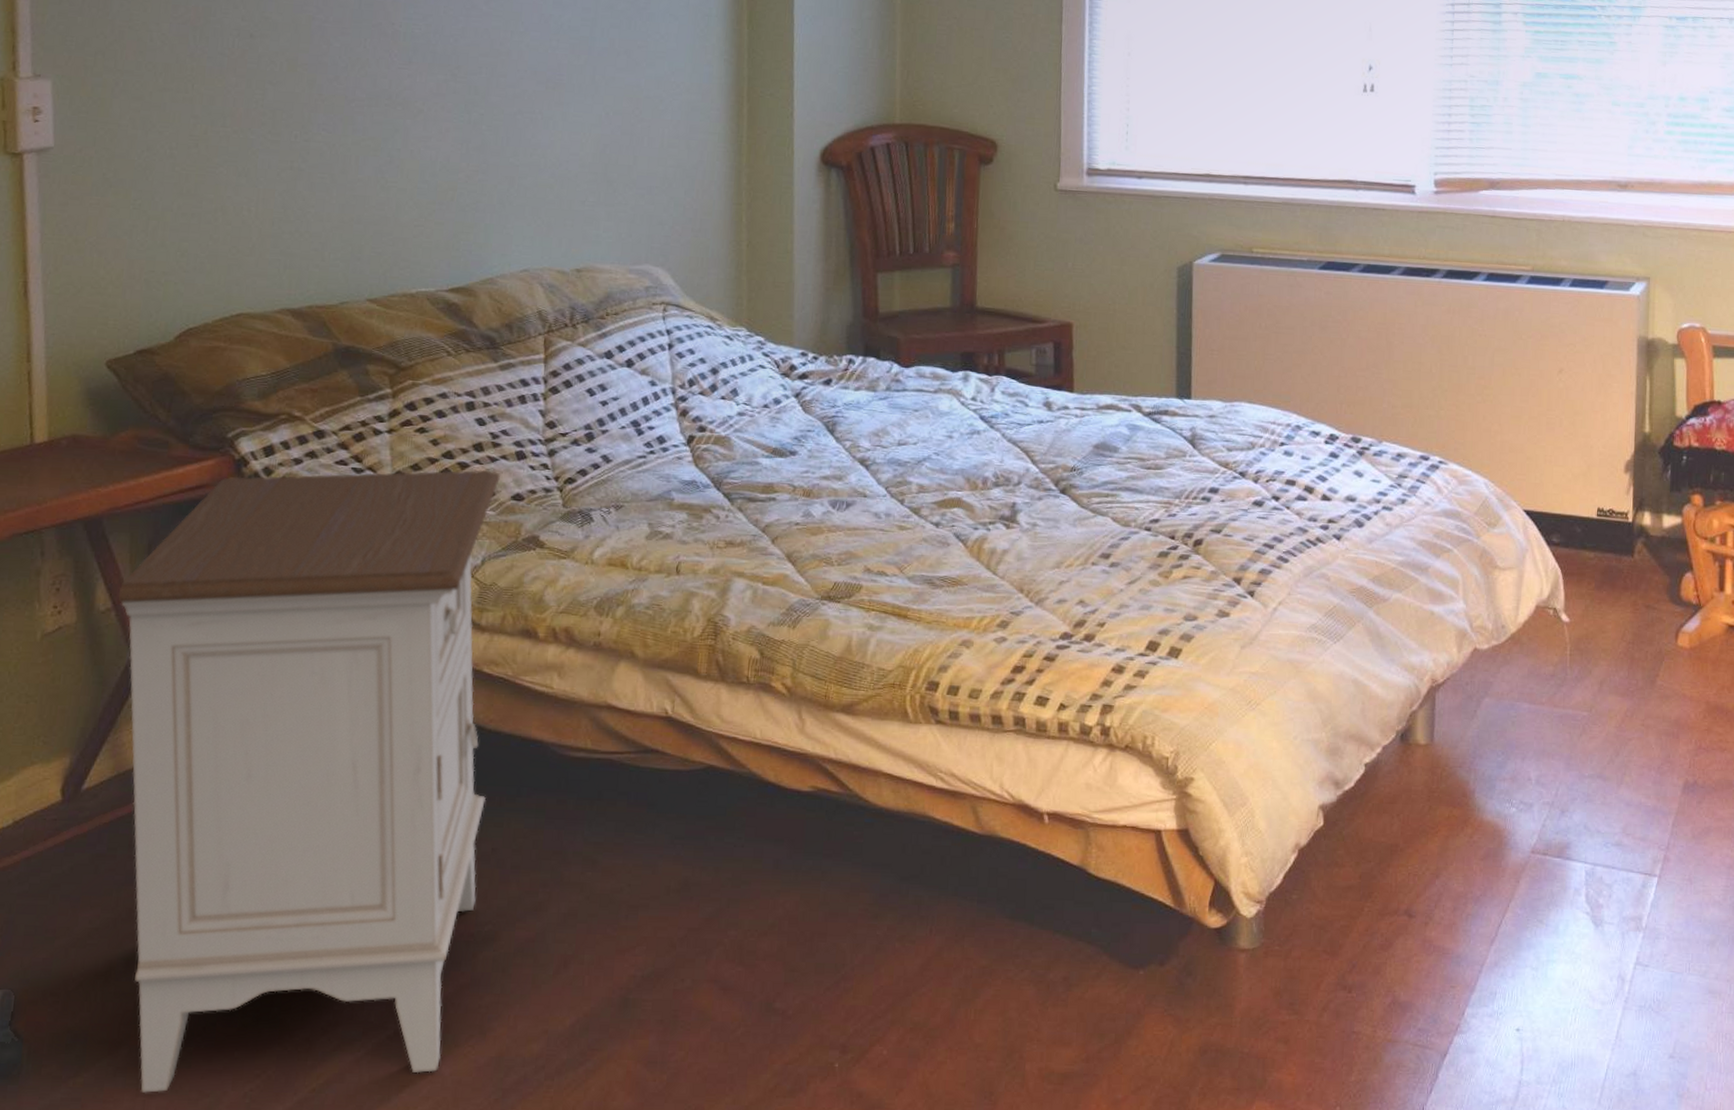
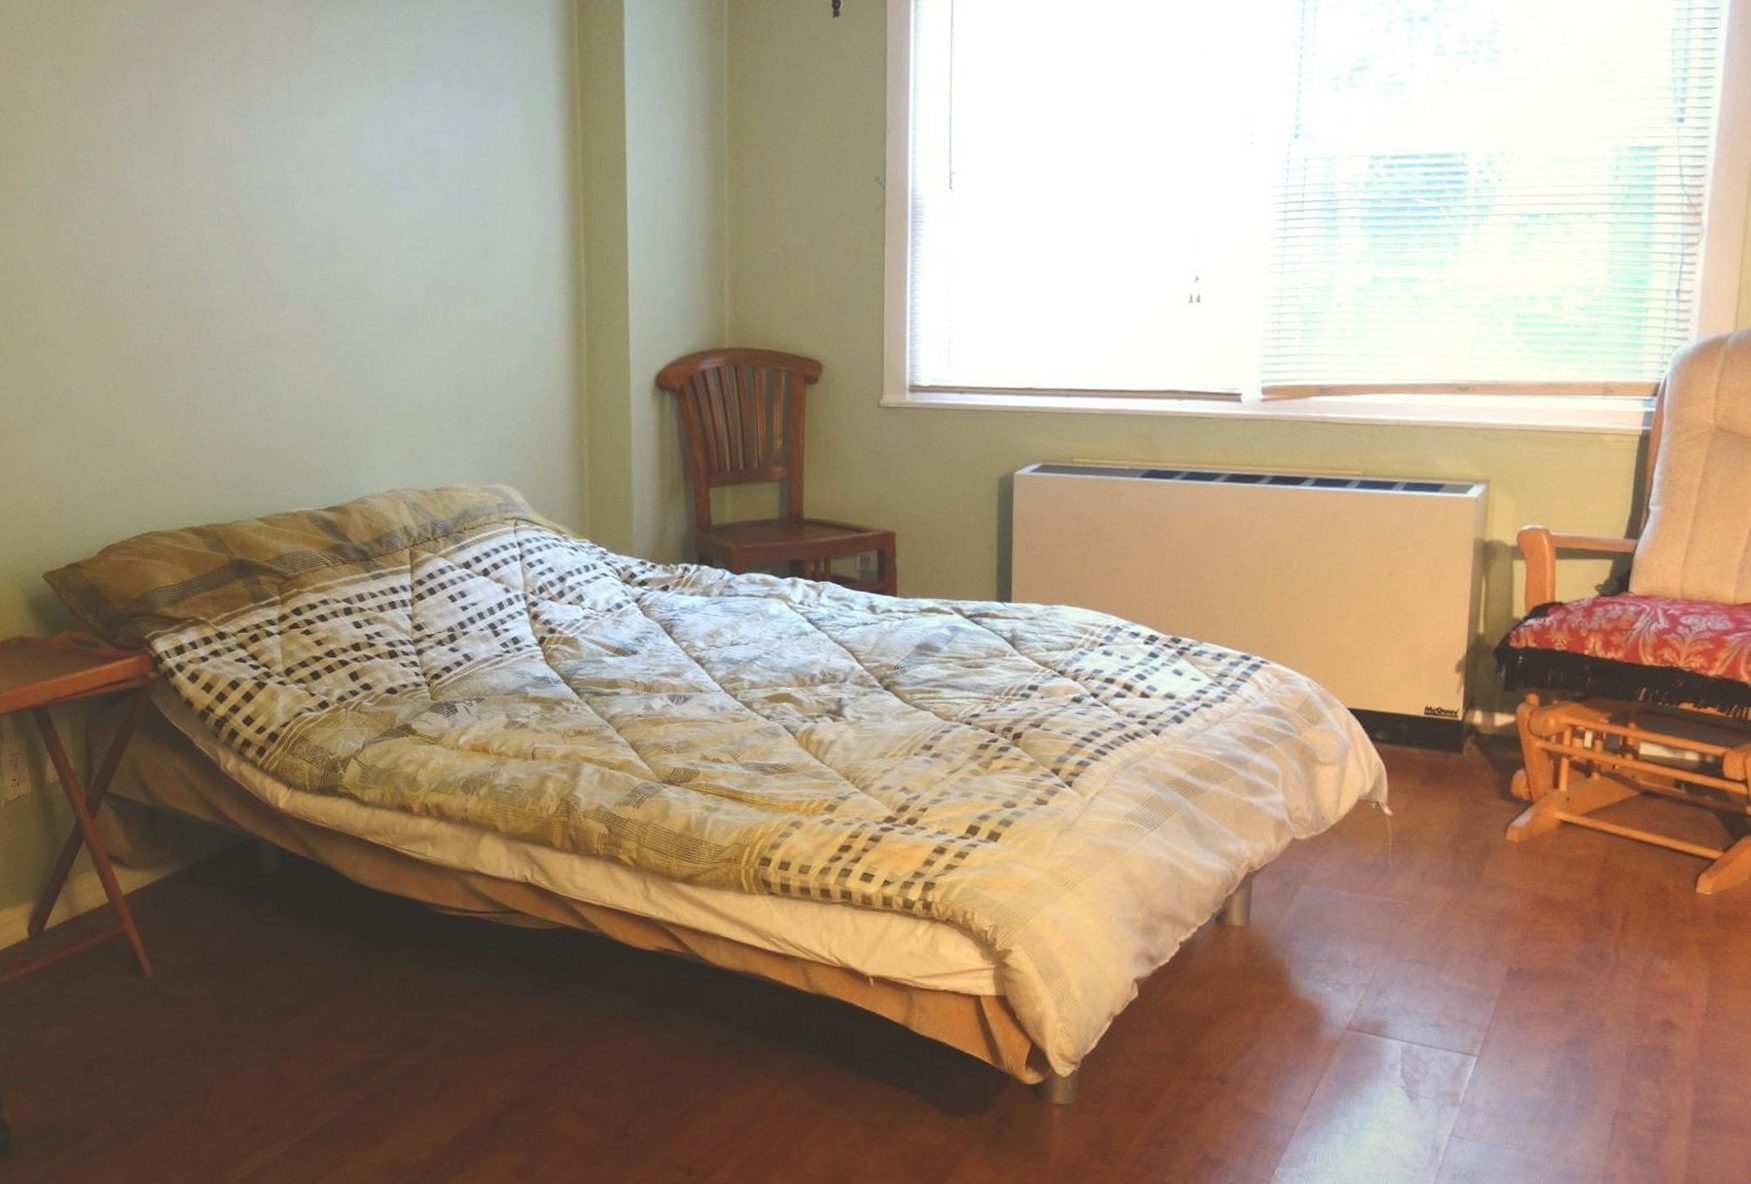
nightstand: present [118,470,500,1093] -> none [63,667,376,1175]

